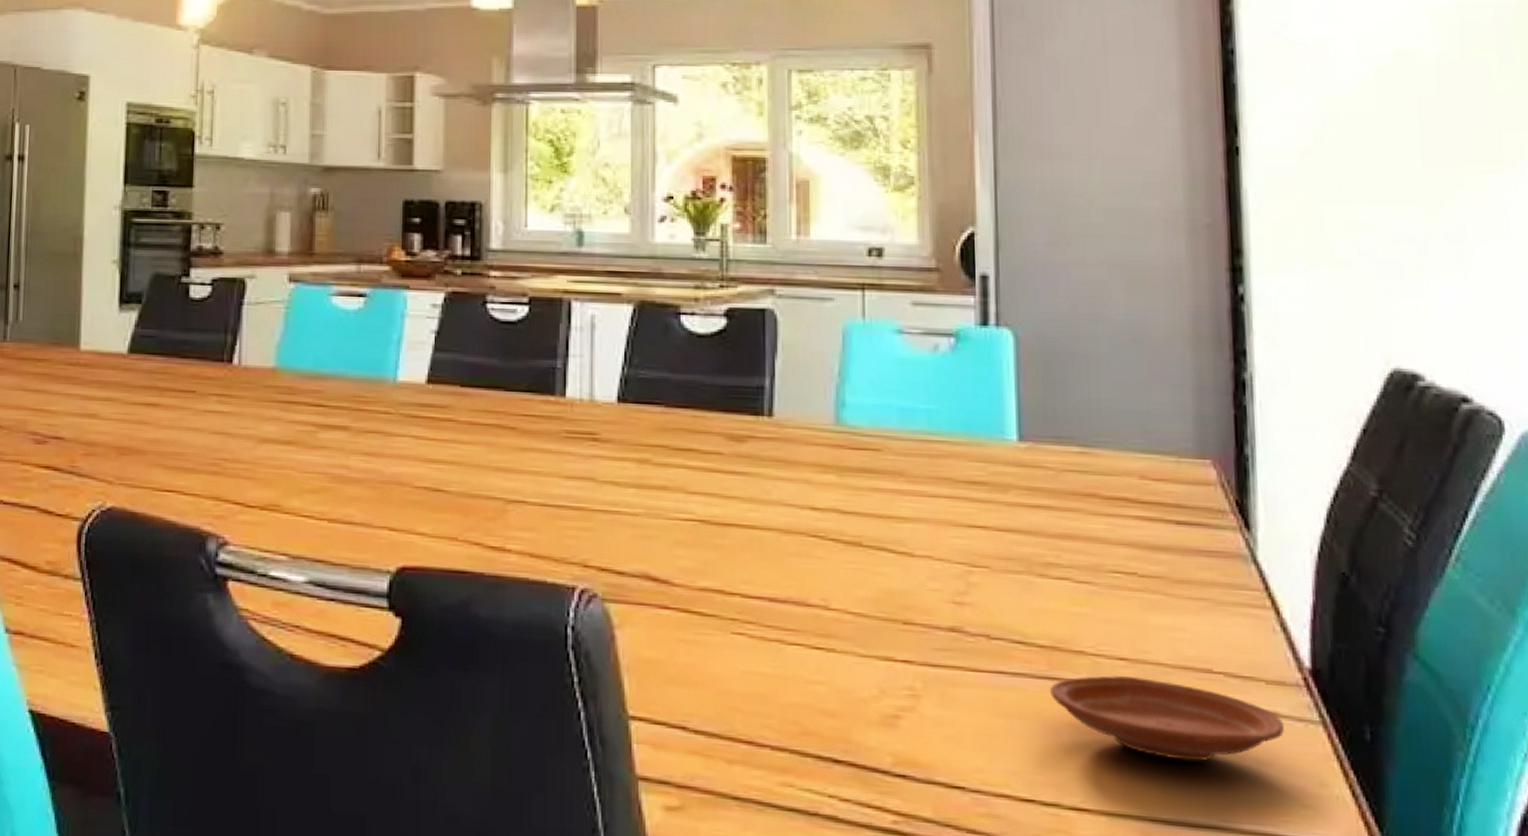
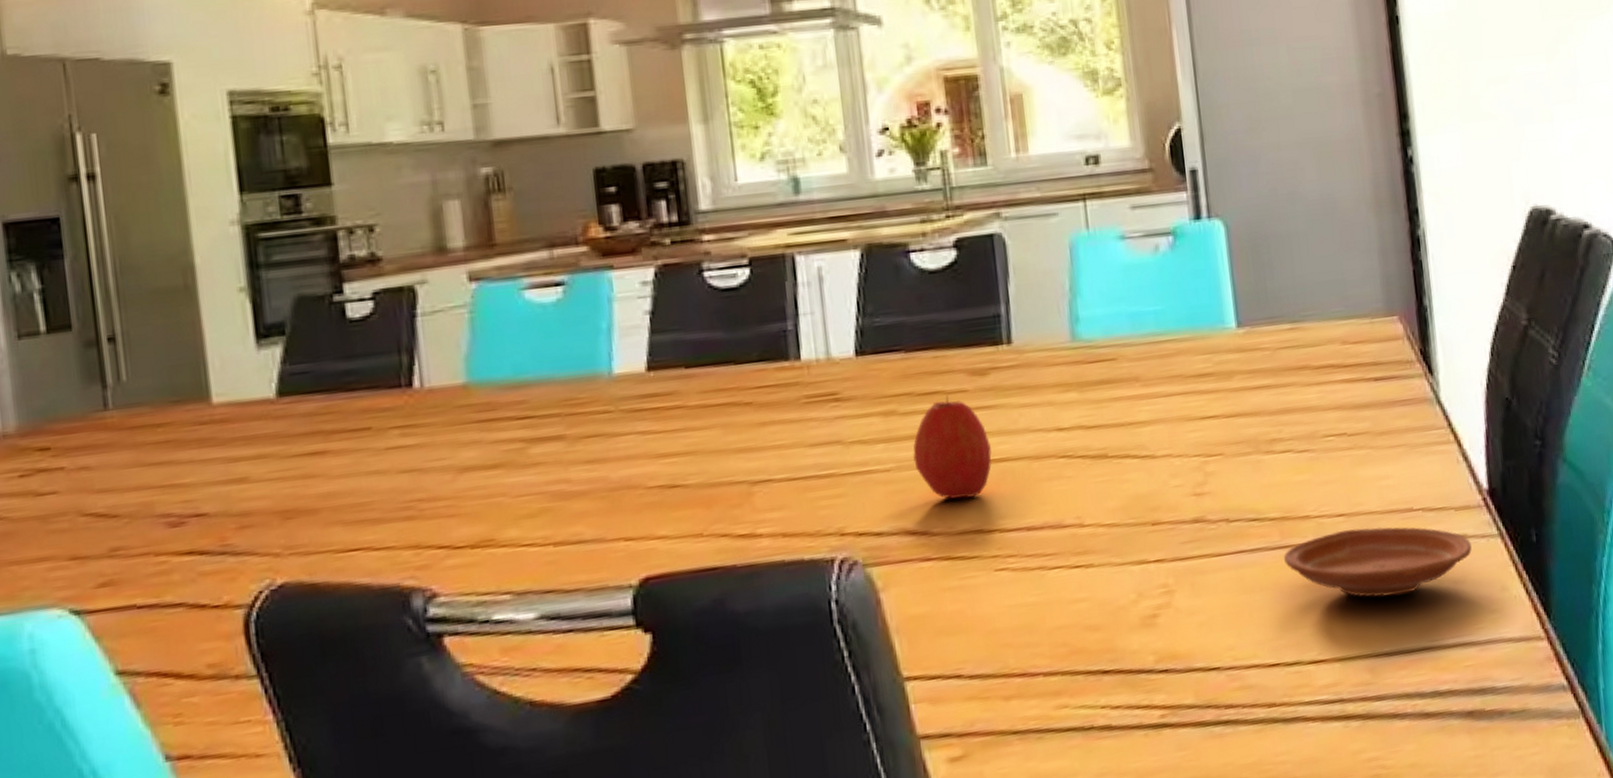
apple: none [662,455,741,557] -> present [913,395,992,499]

